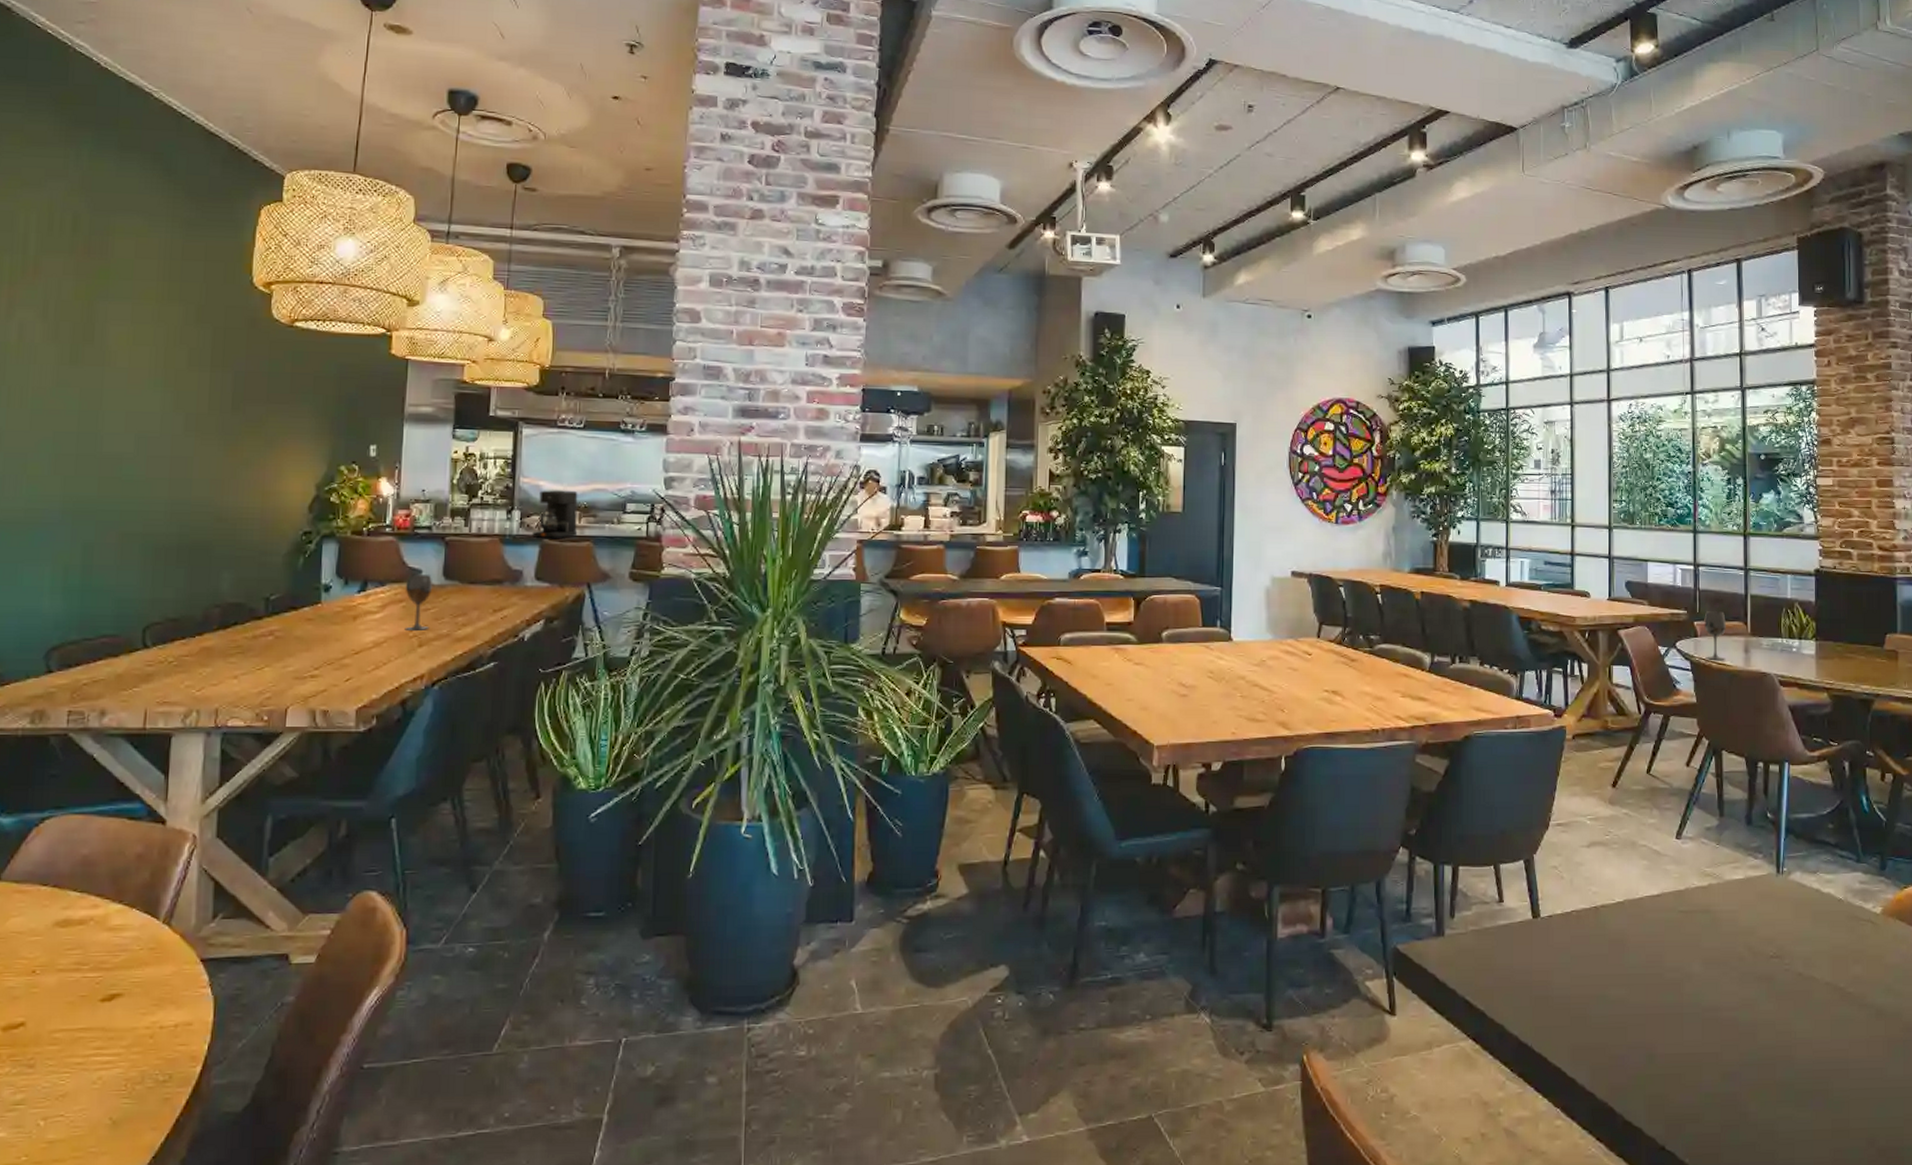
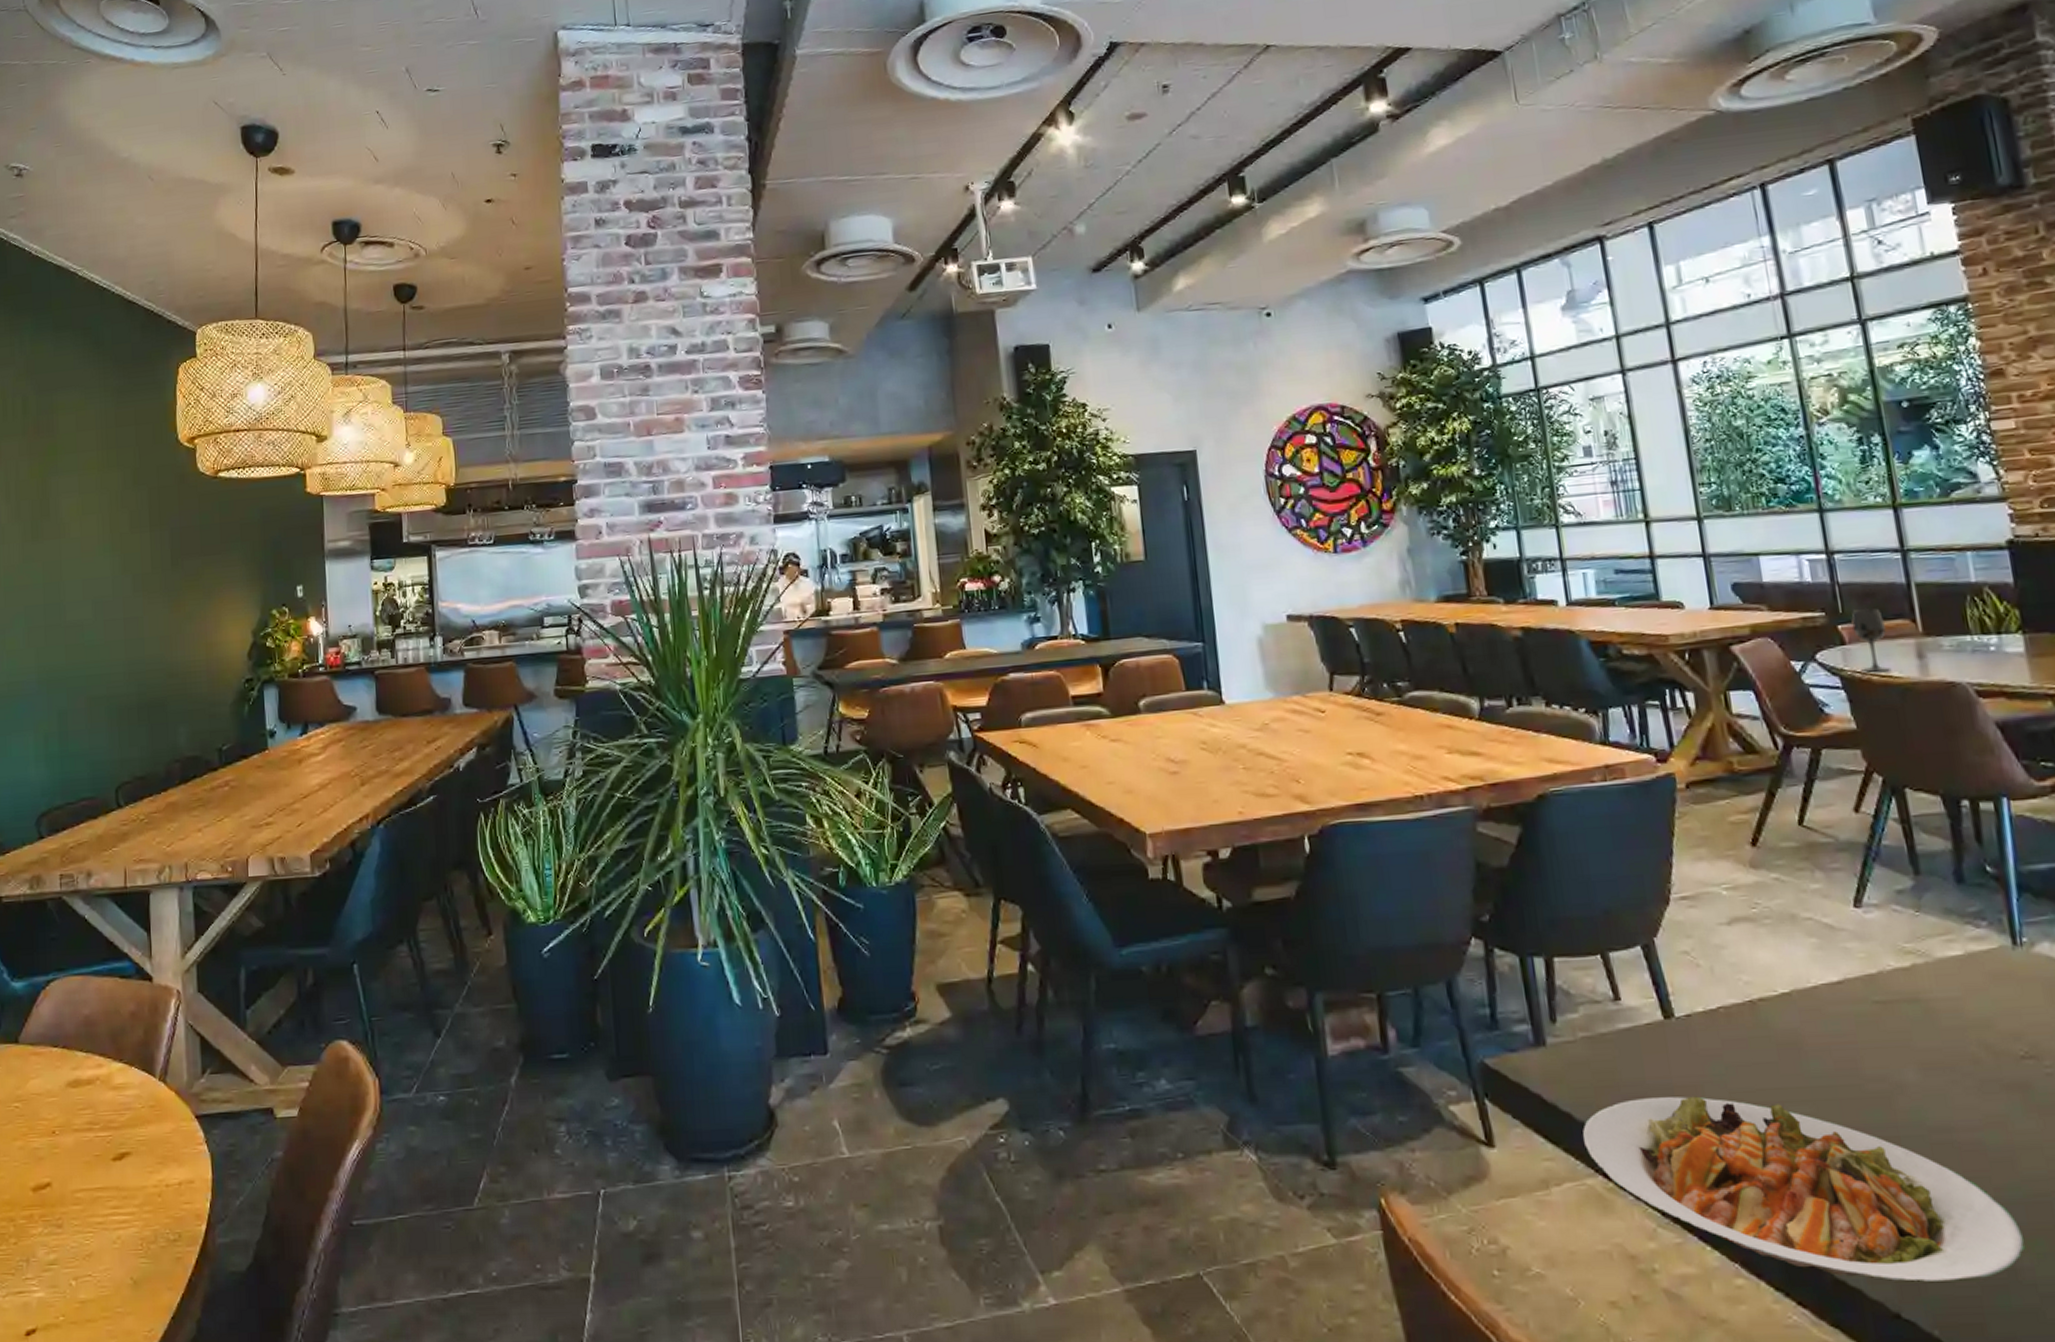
wine glass: present [404,575,433,630] -> none [342,711,370,770]
coffee maker: present [532,490,578,539] -> none [456,610,500,663]
salad: none [1462,979,1754,1122] -> present [1583,1096,2026,1282]

